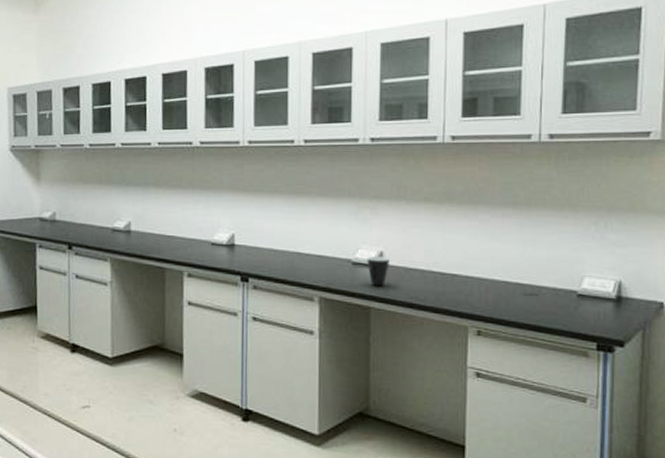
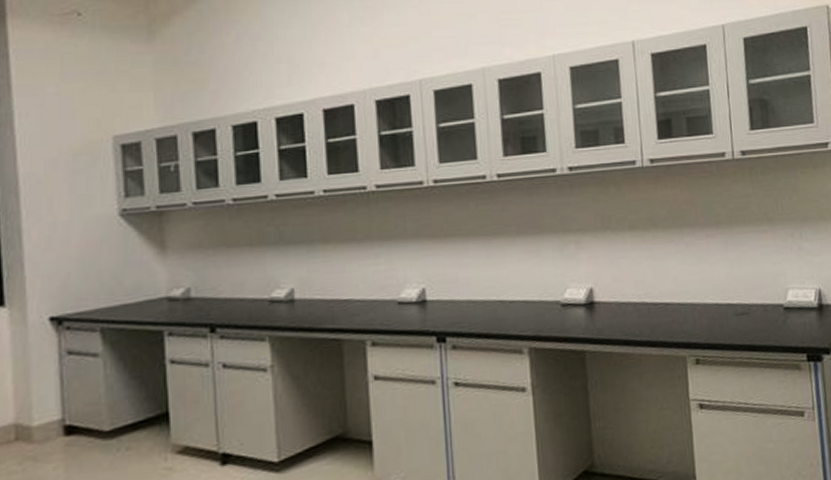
mug: present [367,257,390,286] -> none [576,293,601,327]

